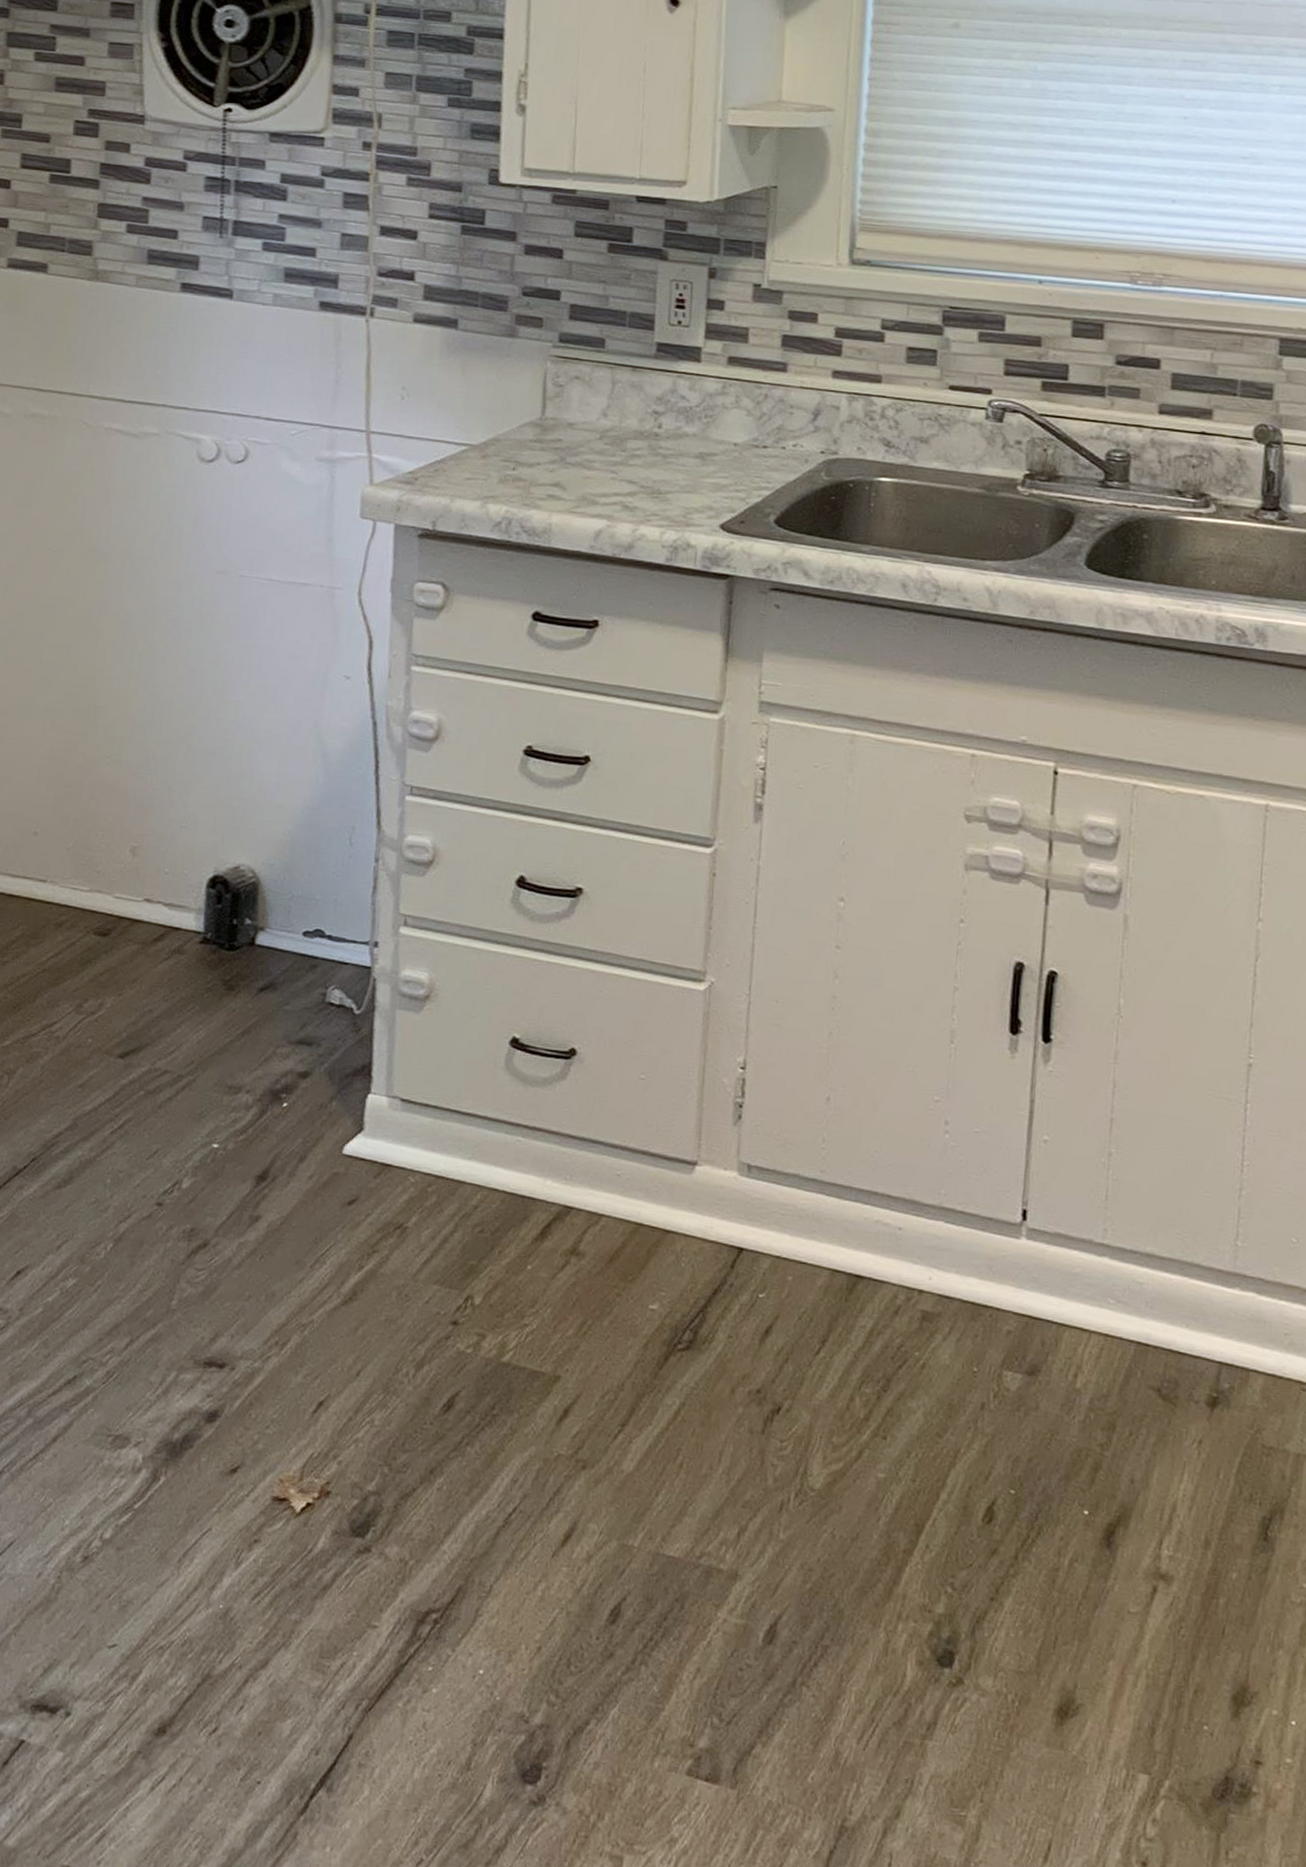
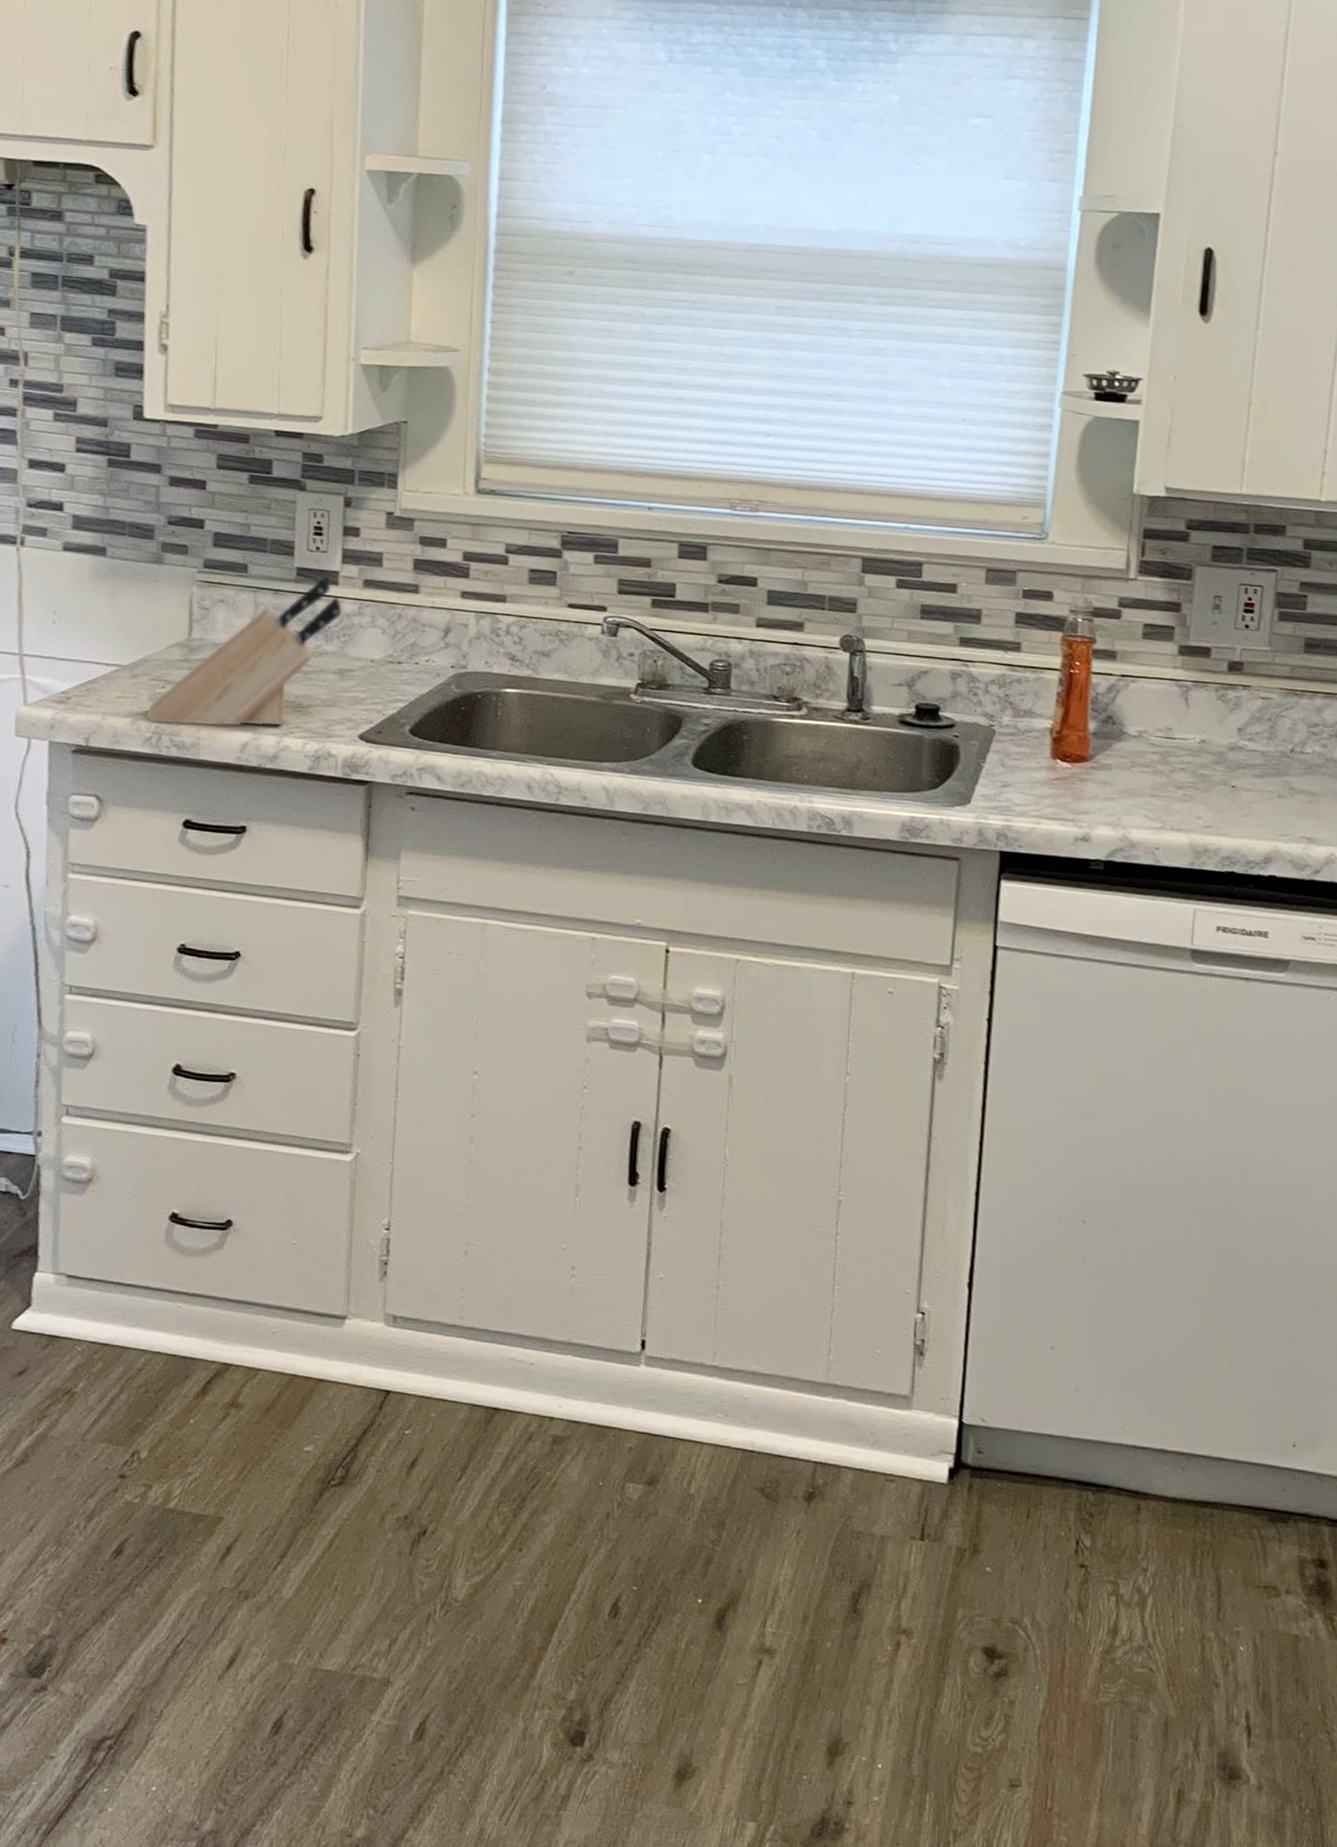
knife block: none [494,350,705,514] -> present [145,574,343,727]

